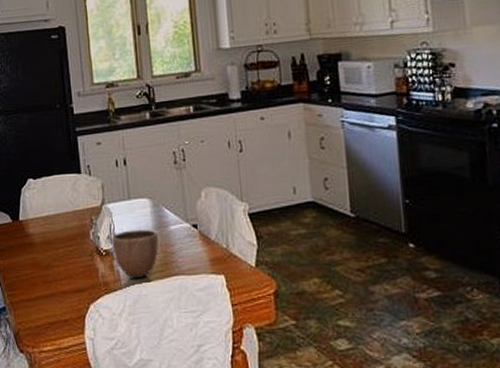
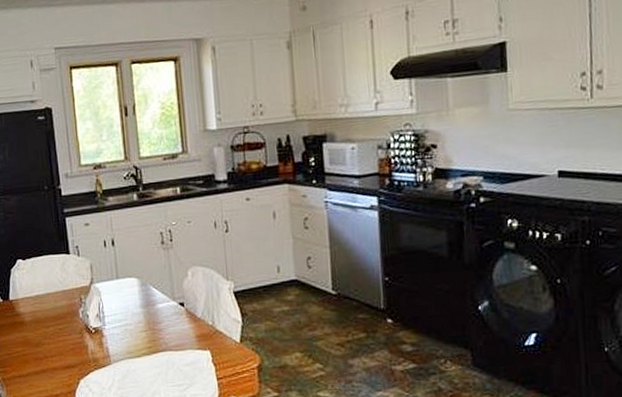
decorative bowl: present [111,229,159,279] -> none [100,307,147,355]

